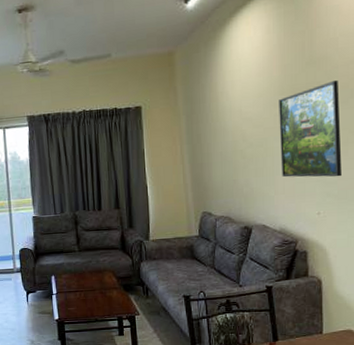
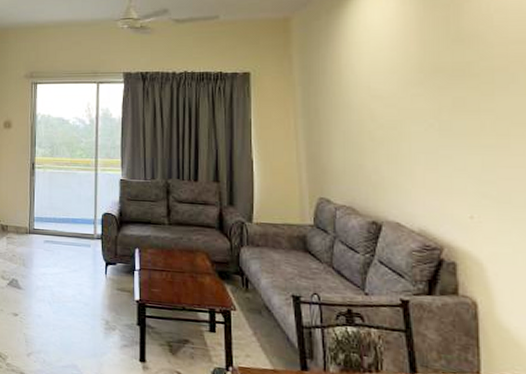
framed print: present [279,79,342,178] -> none [417,61,502,176]

